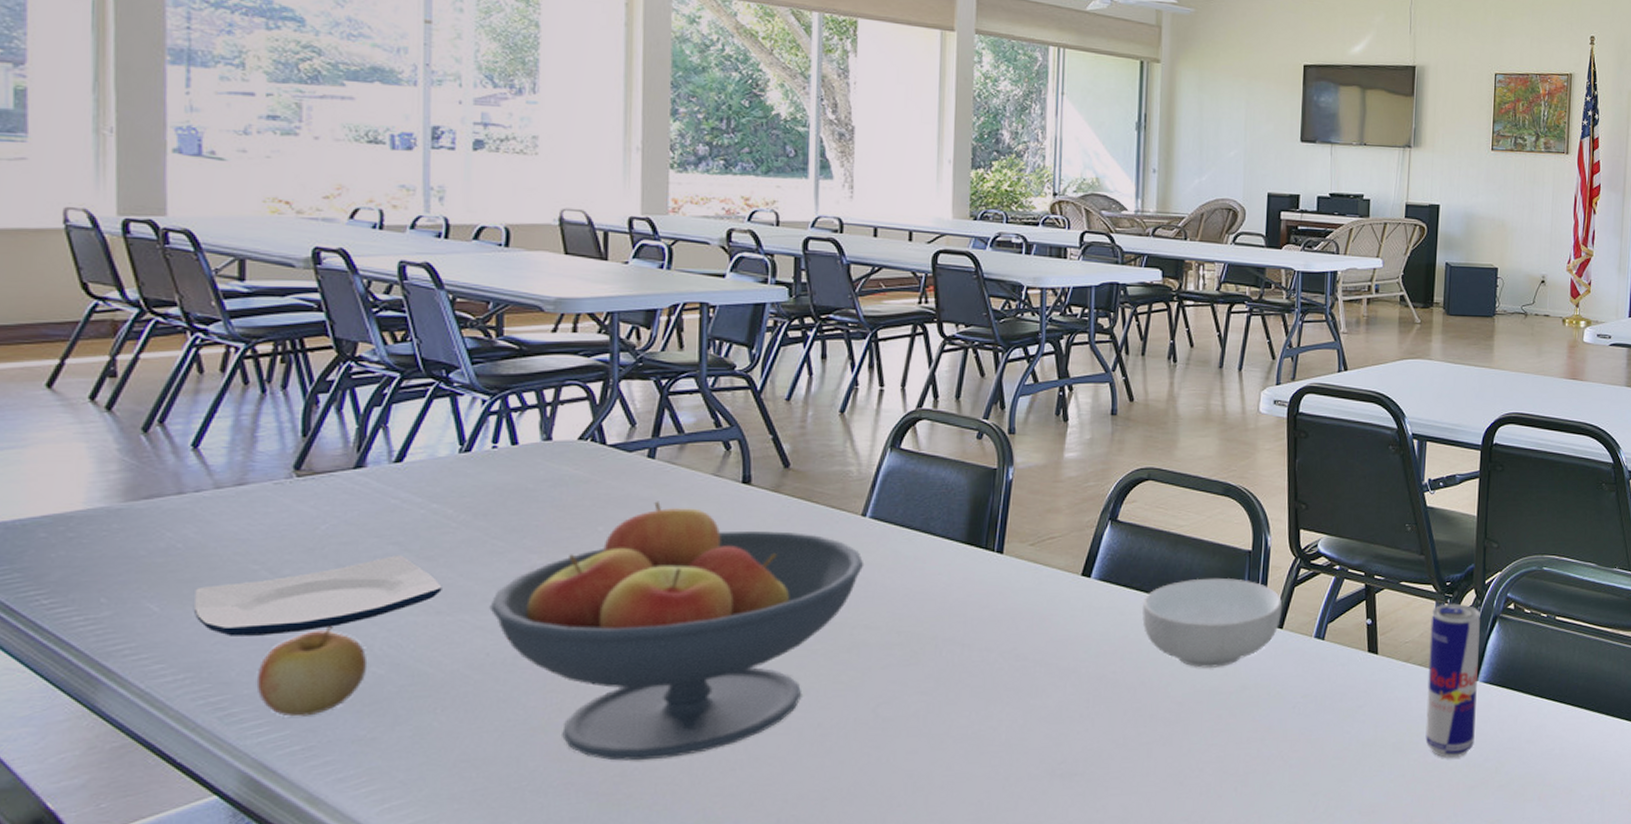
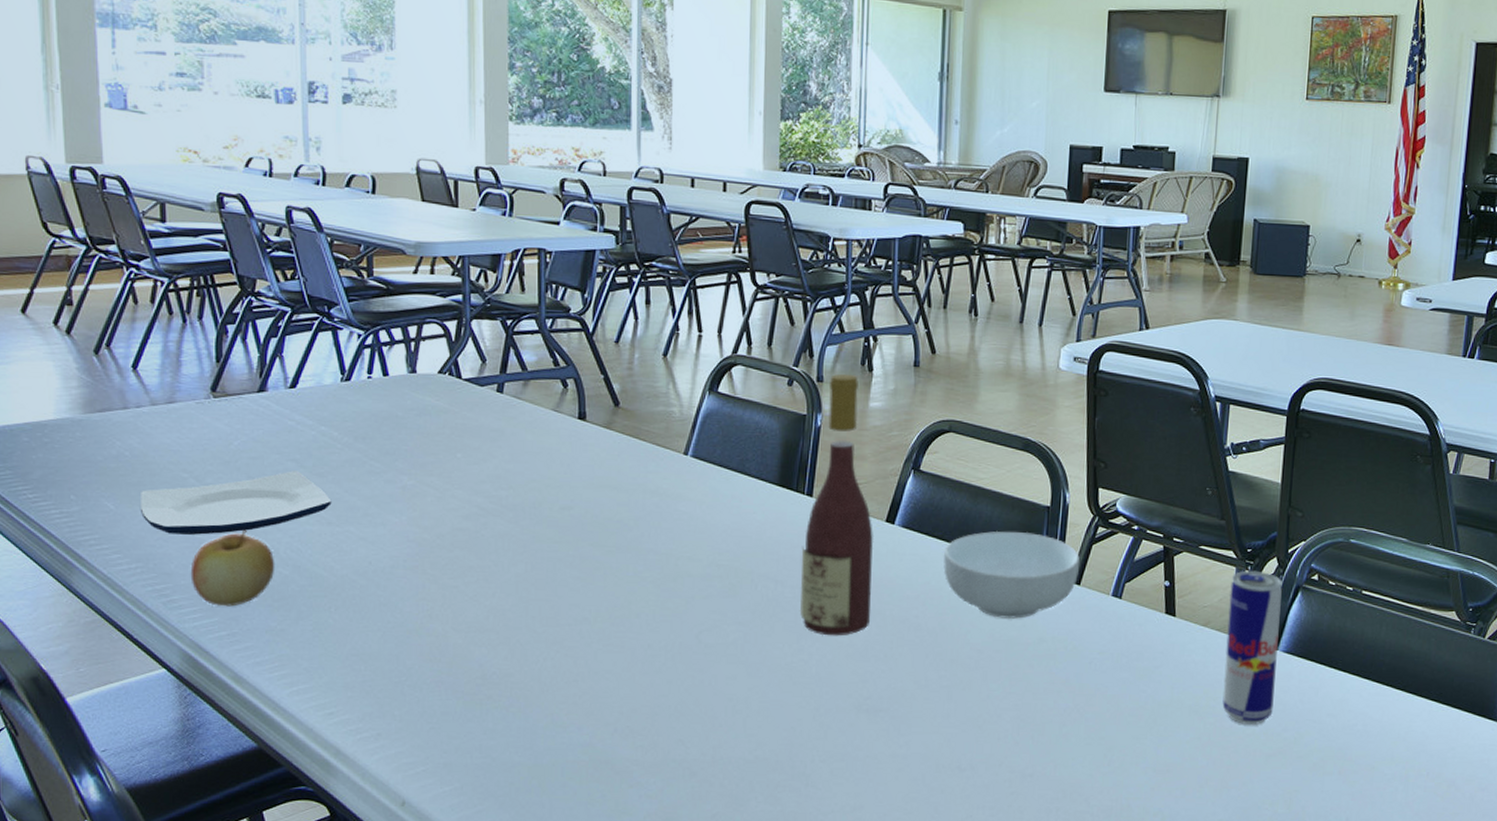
fruit bowl: present [489,501,864,761] -> none [370,432,687,667]
wine bottle: none [988,424,1069,700] -> present [799,373,874,636]

